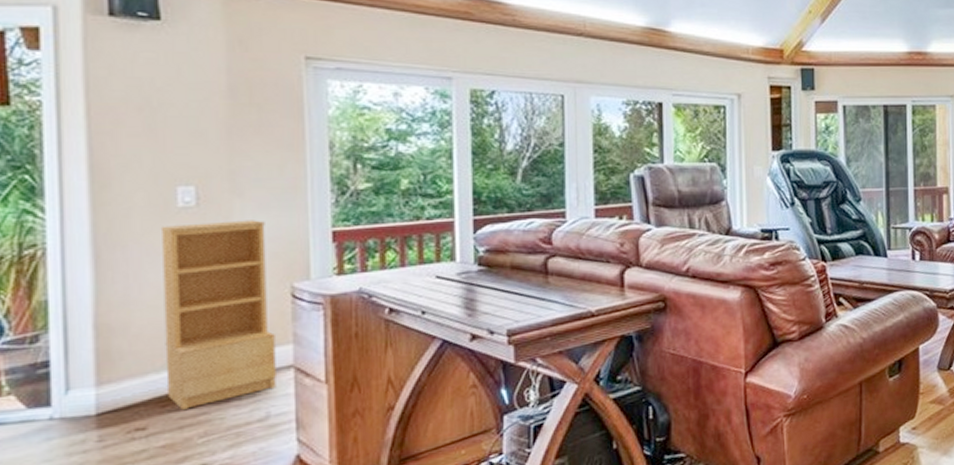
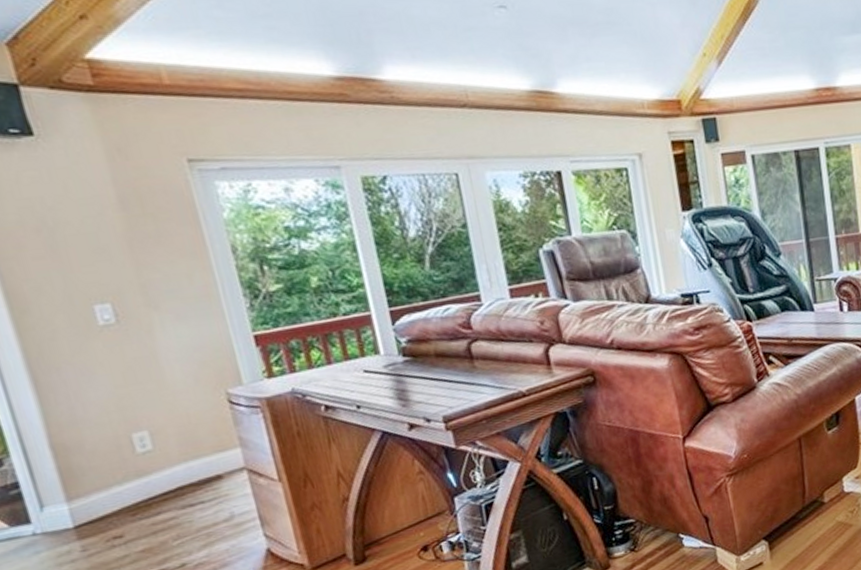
bookshelf: present [160,220,276,411] -> none [87,331,234,518]

